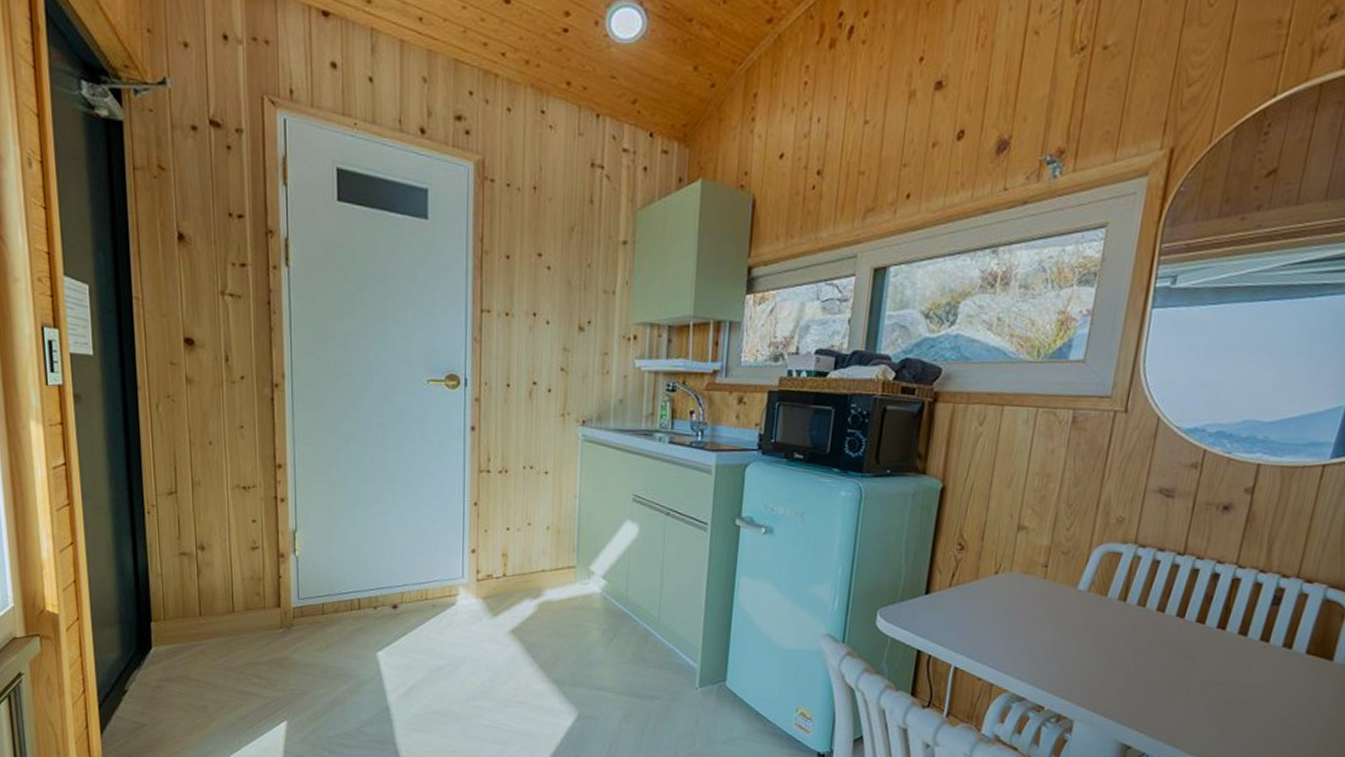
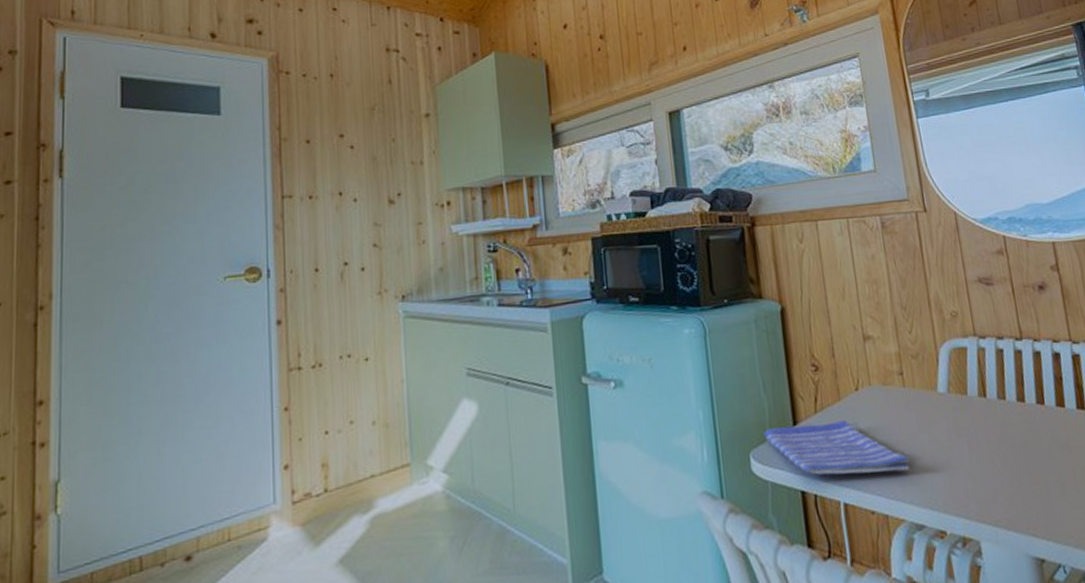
dish towel: none [895,593,1030,651] -> present [764,419,910,476]

